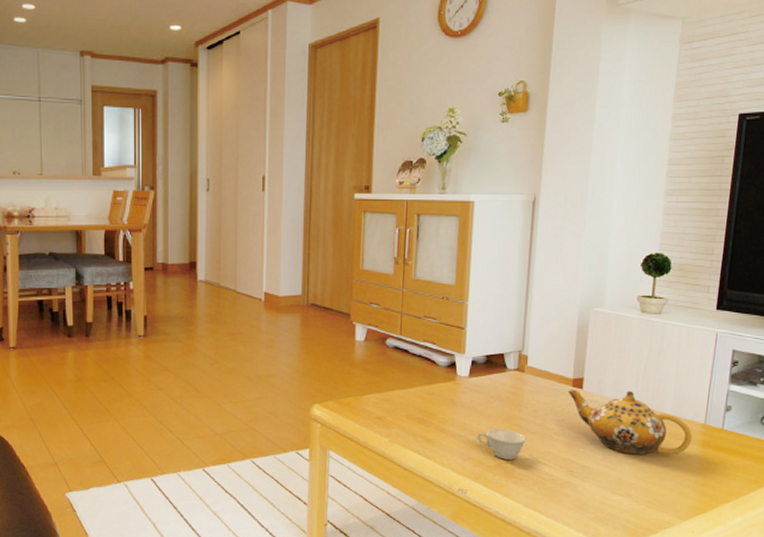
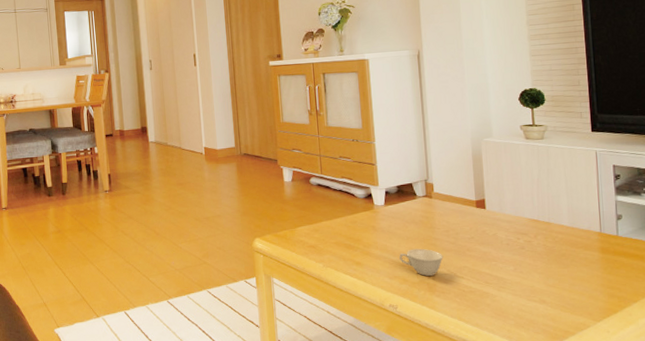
teapot: present [567,390,693,455] -> none [473,207,592,264]

